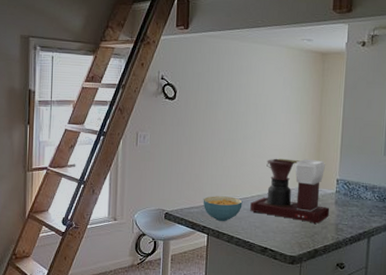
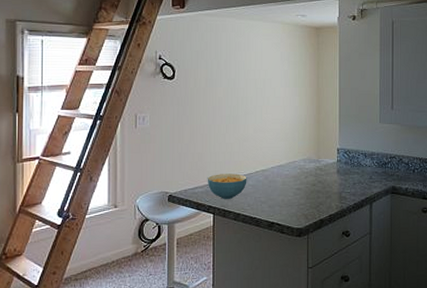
coffee maker: present [250,158,330,224] -> none [255,130,333,194]

